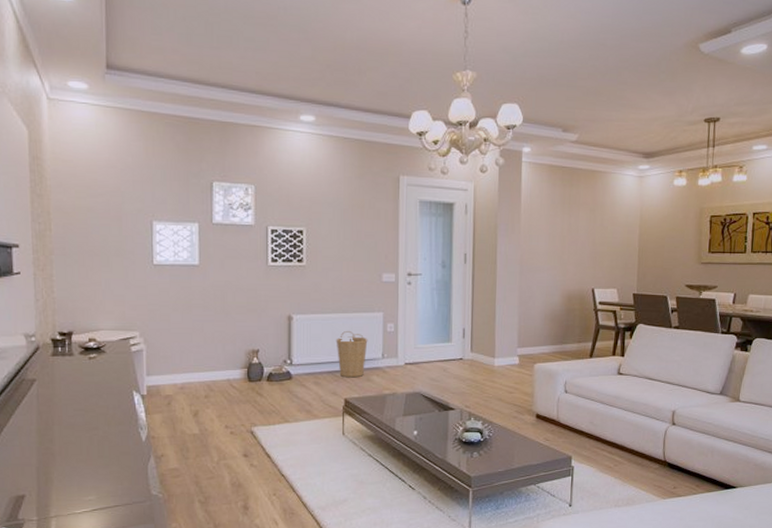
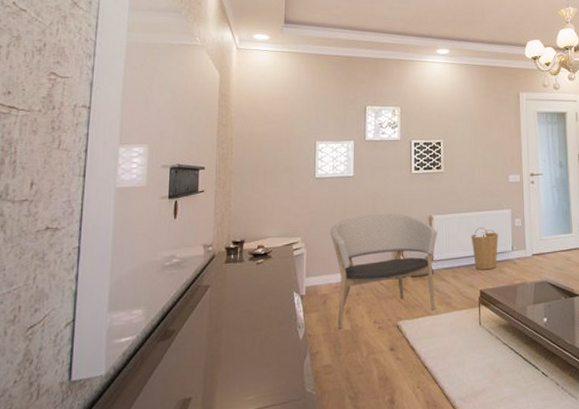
armchair: none [172,310,298,432] -> present [329,214,437,329]

